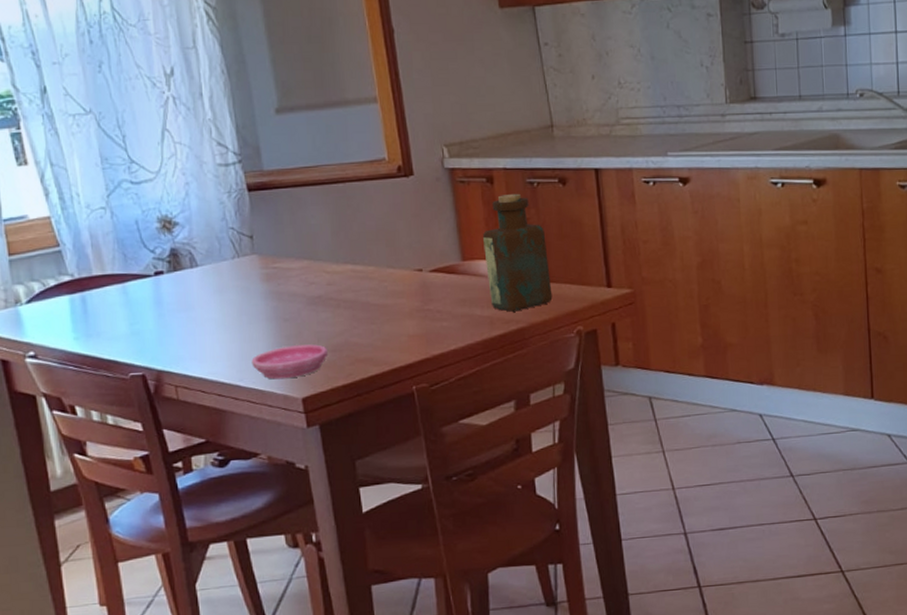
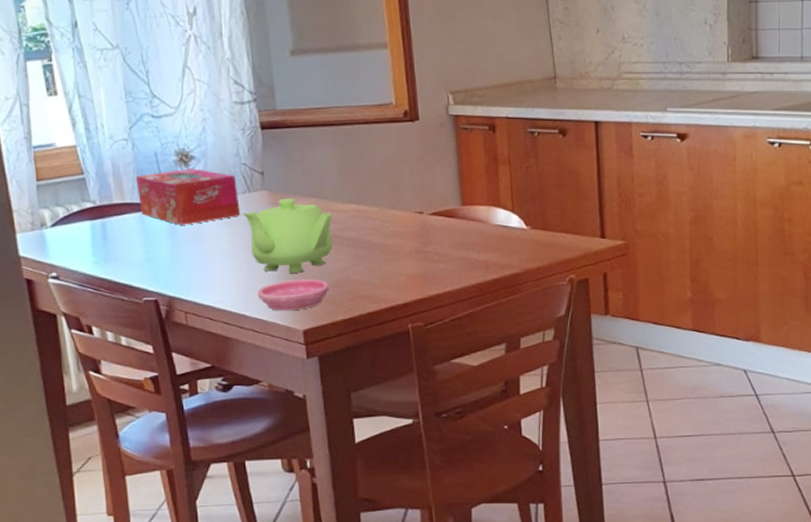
tissue box: none [115,235,231,295] -> present [135,168,241,225]
teapot: none [232,261,329,339] -> present [242,197,333,273]
bottle: present [483,193,553,312] -> none [483,142,547,257]

